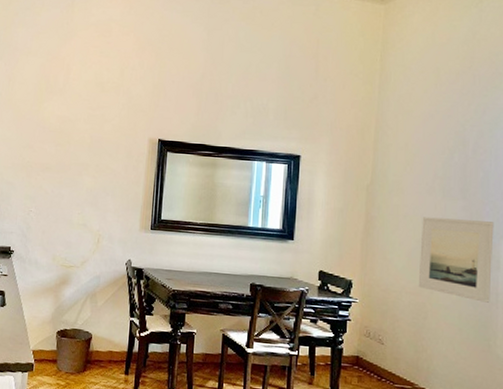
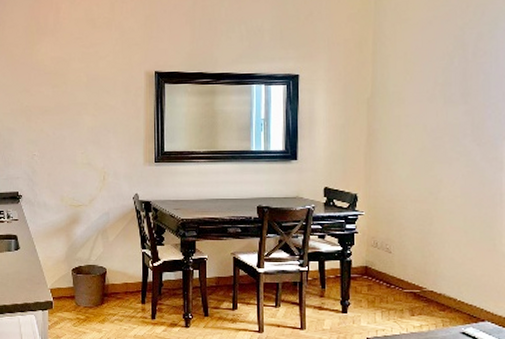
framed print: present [418,217,494,303] -> none [422,124,496,204]

